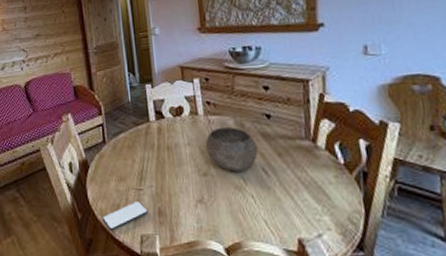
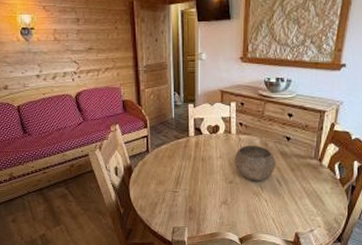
smartphone: present [102,200,148,231] -> none [141,200,181,223]

